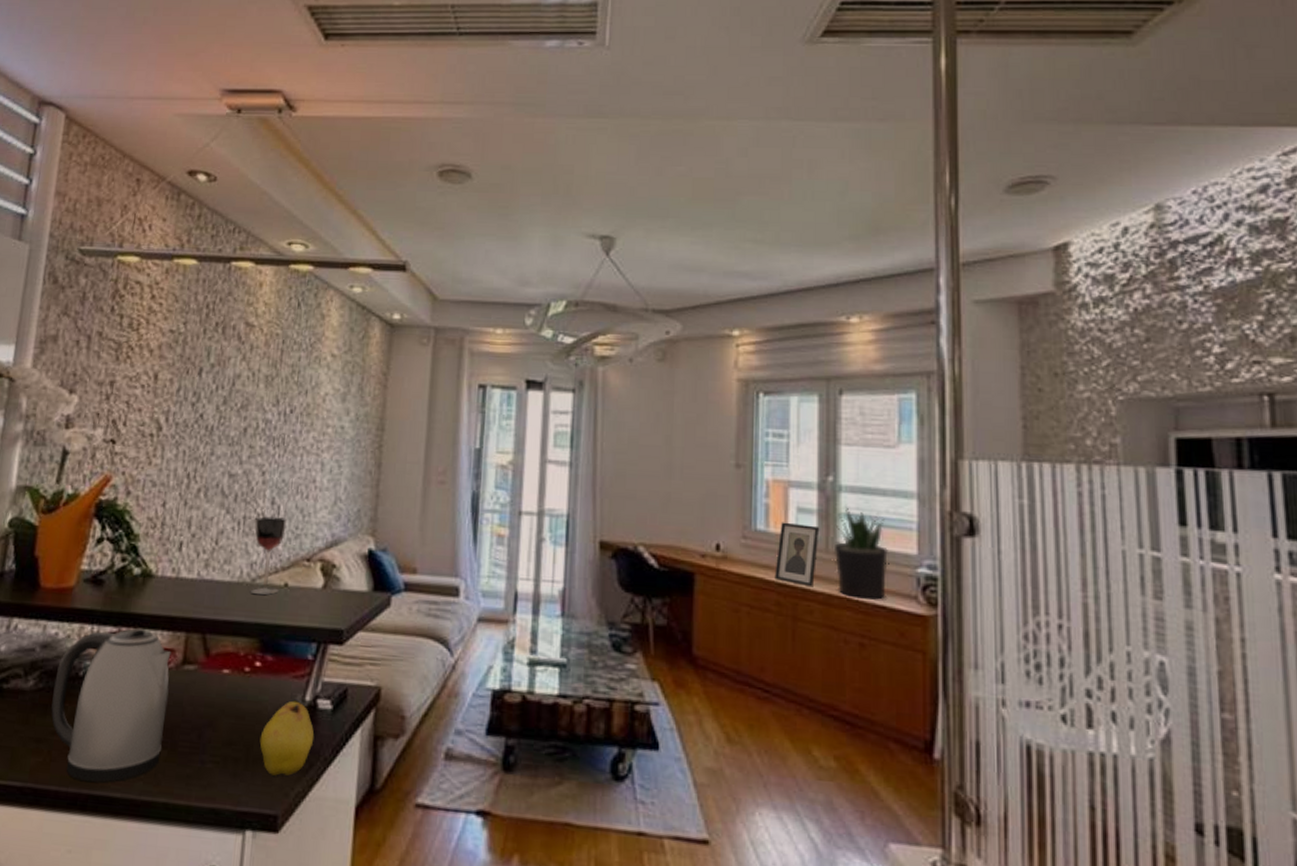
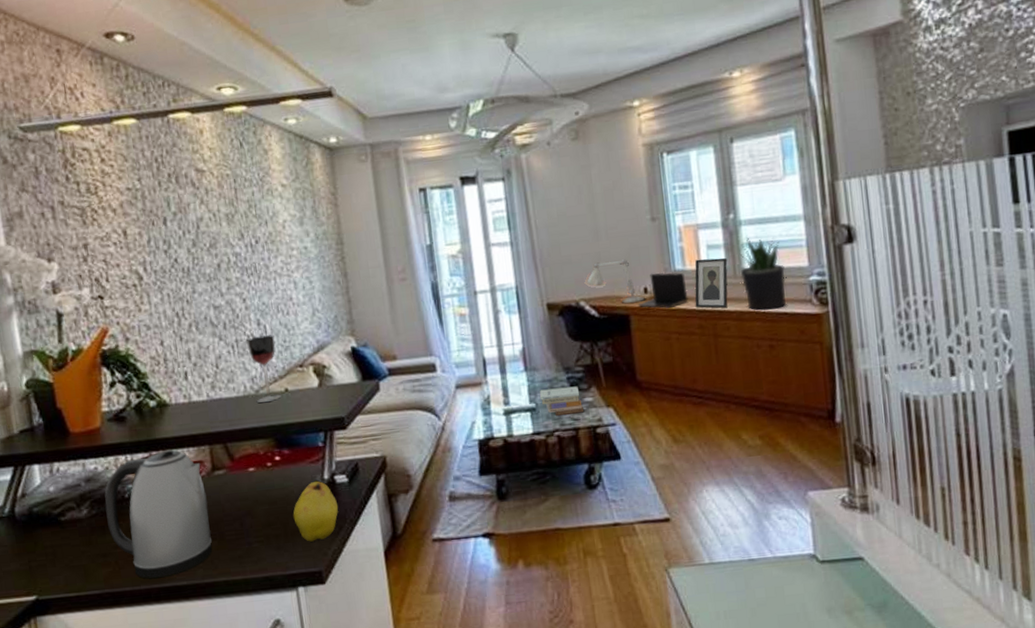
books: none [573,643,624,682] -> present [539,386,585,417]
desk lamp: none [650,504,717,561] -> present [587,259,646,304]
laptop computer: none [707,528,767,574] -> present [638,272,688,309]

